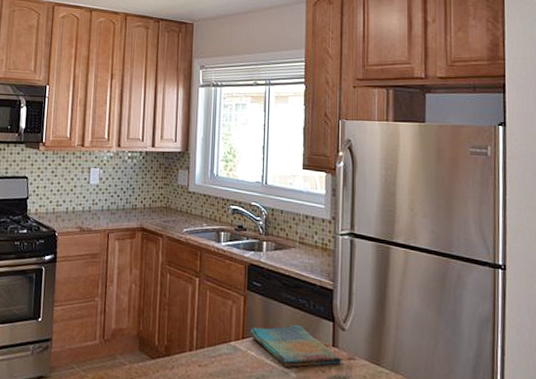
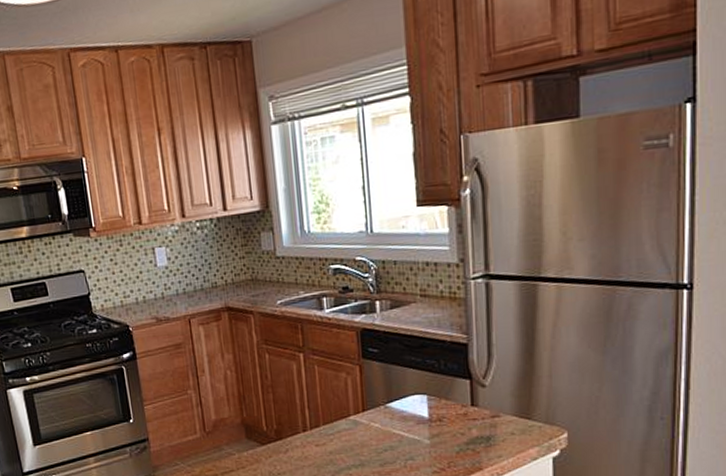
dish towel: present [249,325,342,367] -> none [370,388,484,434]

